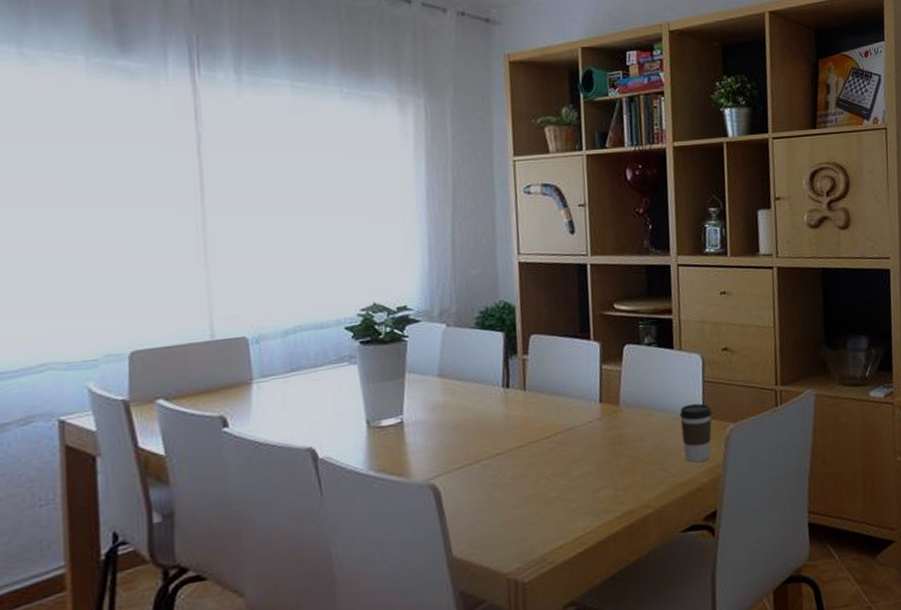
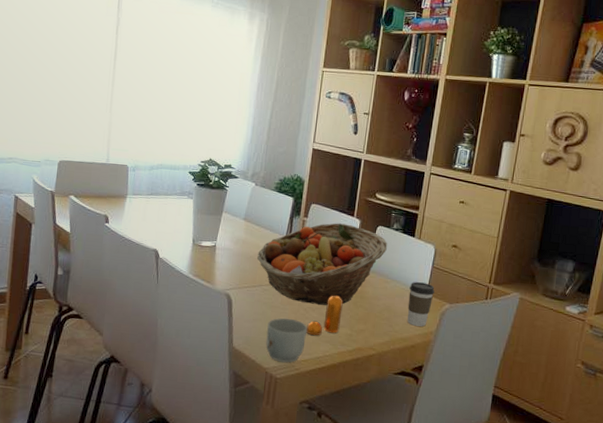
fruit basket: none [465,351,642,470] -> present [256,223,388,305]
mug: none [498,495,556,560] -> present [266,318,308,363]
pepper shaker: none [554,448,599,511] -> present [306,295,343,336]

